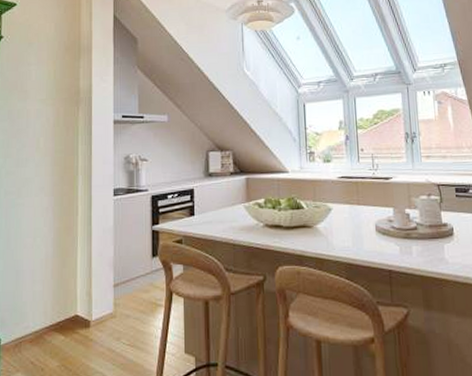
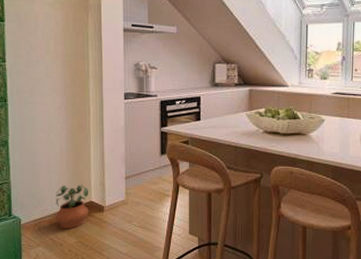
potted plant: none [37,295,75,349] -> present [55,184,90,228]

